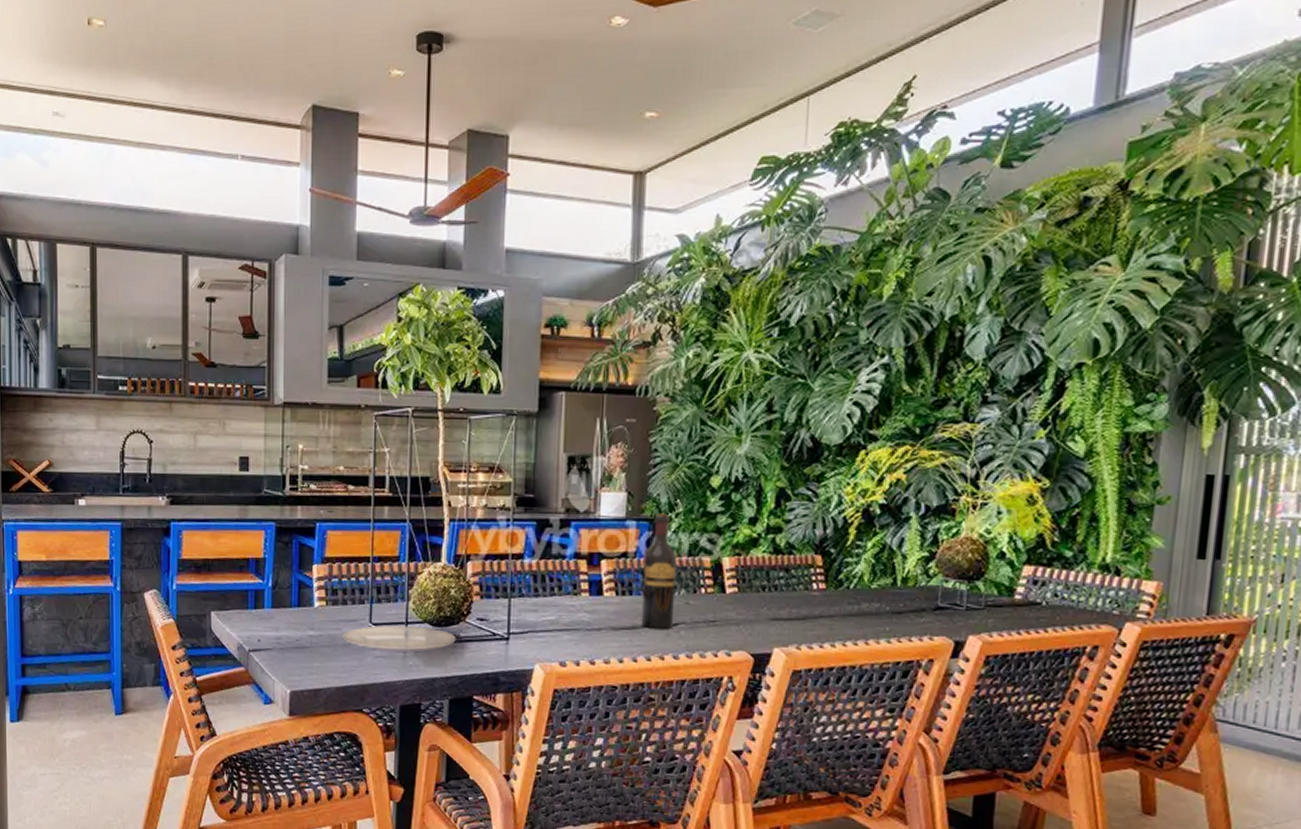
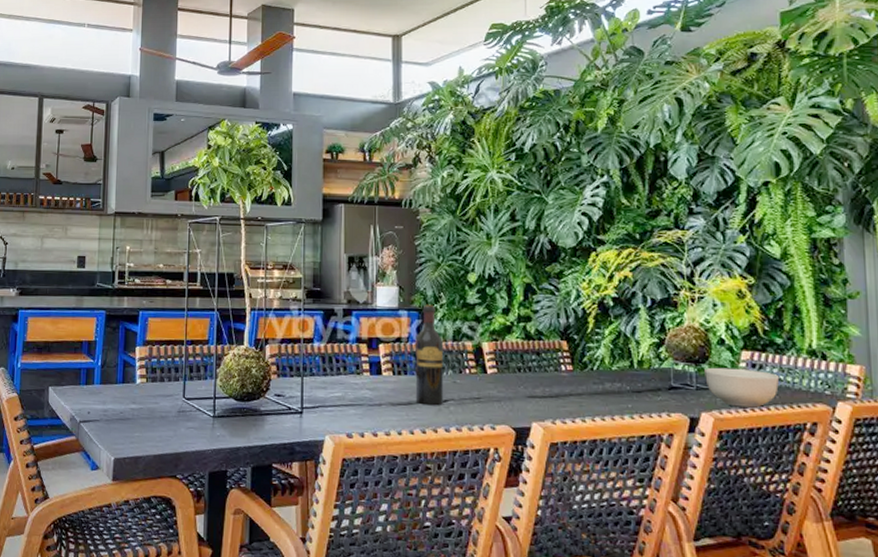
plate: present [343,625,456,653] -> none [160,400,257,424]
bowl: none [977,584,1064,630] -> present [704,367,780,408]

